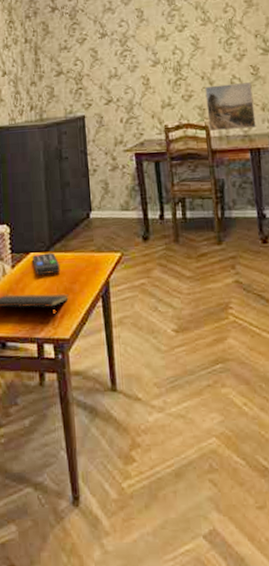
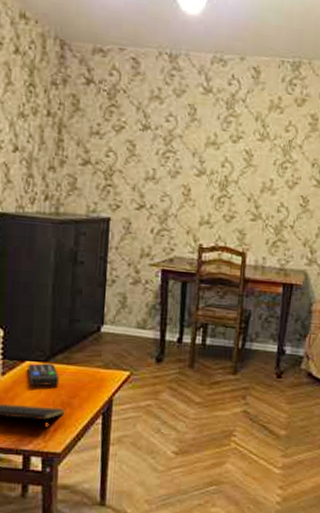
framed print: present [205,82,256,131] -> none [246,209,298,262]

